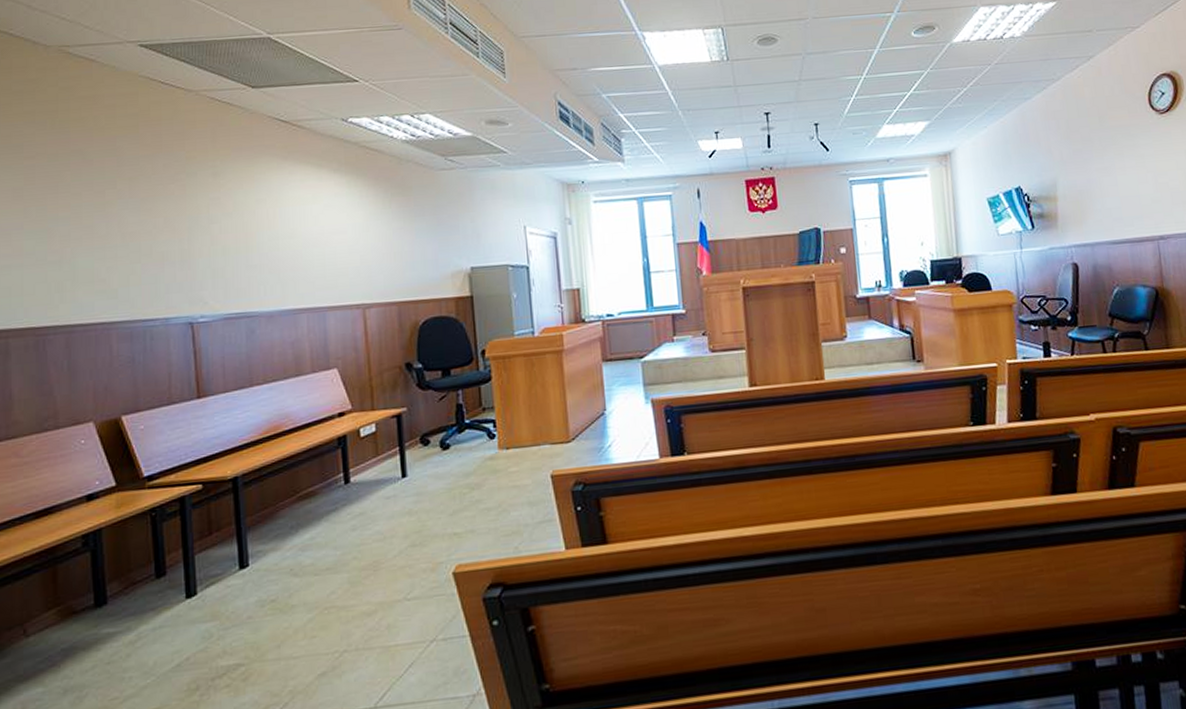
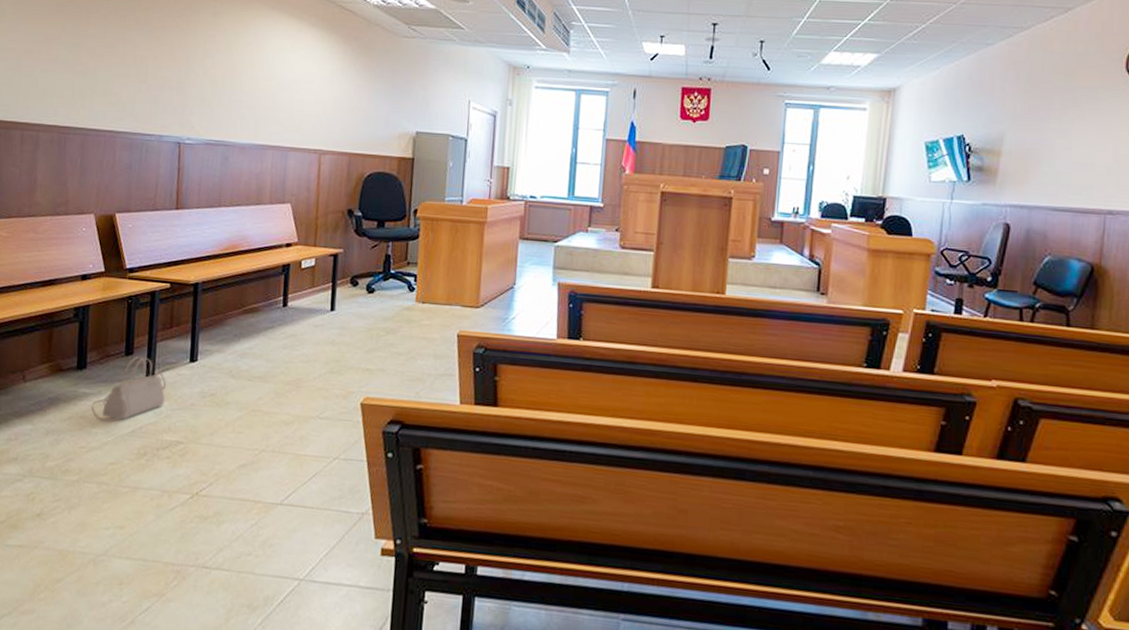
handbag: none [119,575,215,663] -> present [91,356,167,423]

